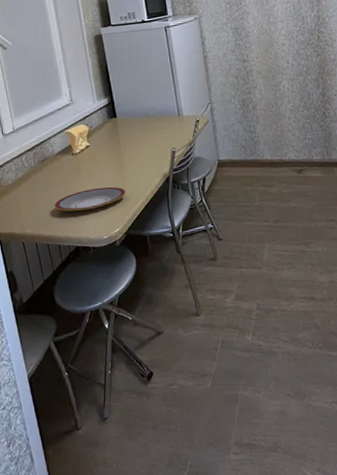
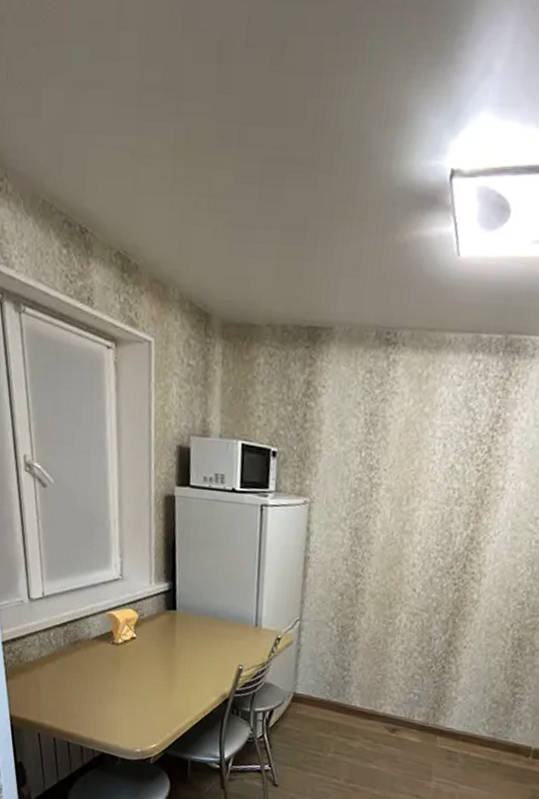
plate: present [55,186,126,212] -> none [82,690,172,715]

